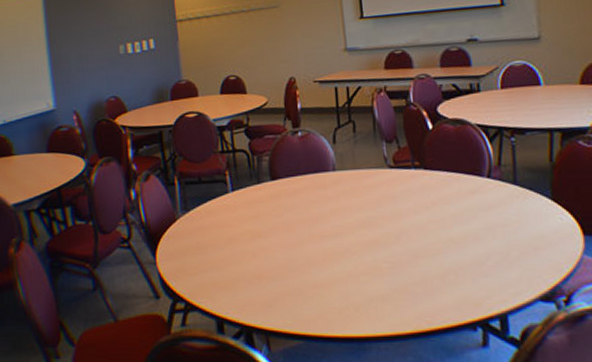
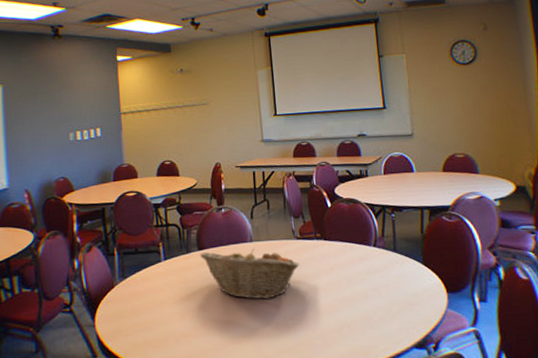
fruit basket: none [273,178,394,239] -> present [200,248,300,300]

